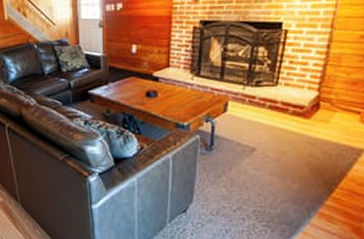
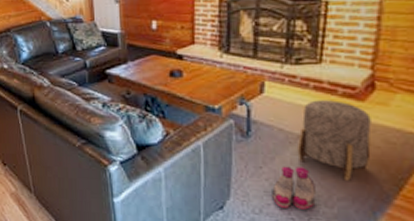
boots: none [228,175,264,211] -> present [272,166,316,210]
stool: none [251,118,314,186] -> present [296,100,372,181]

